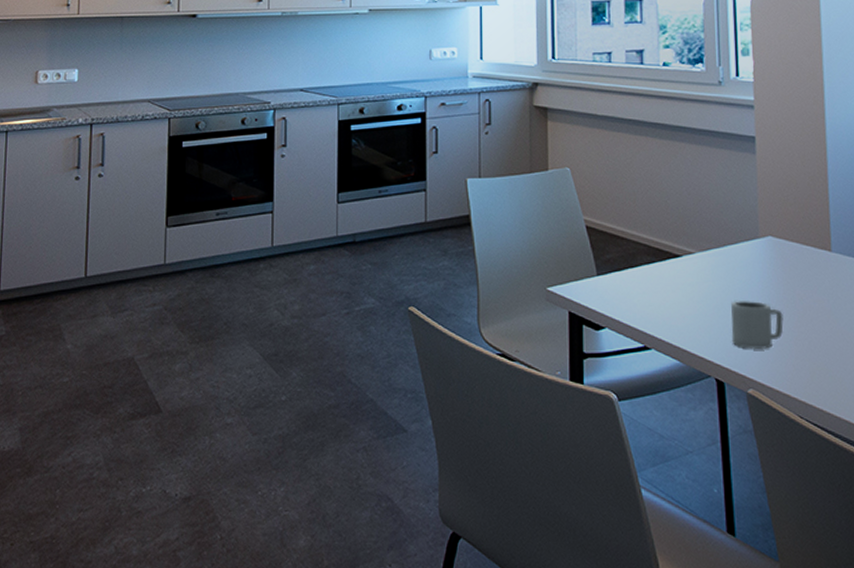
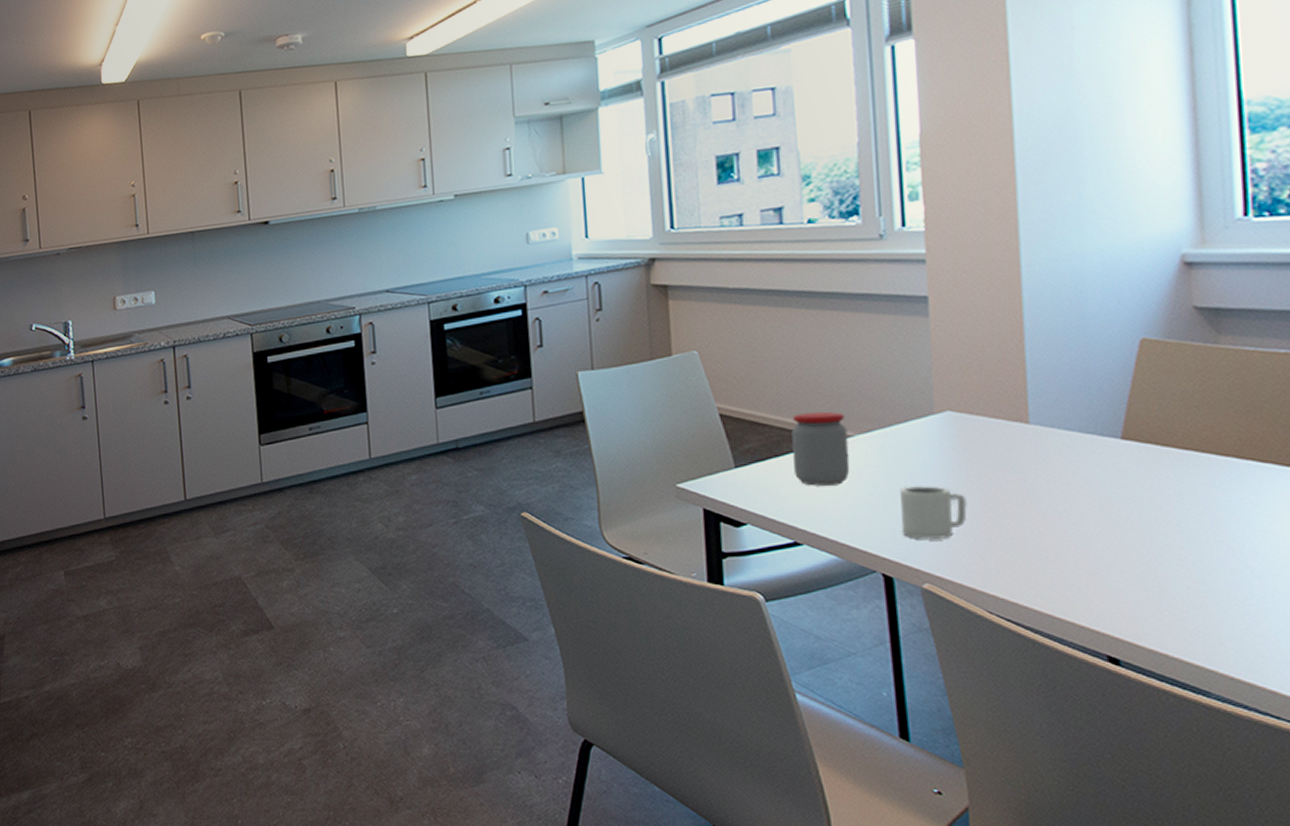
jar: none [645,229,692,296] -> present [791,411,850,486]

